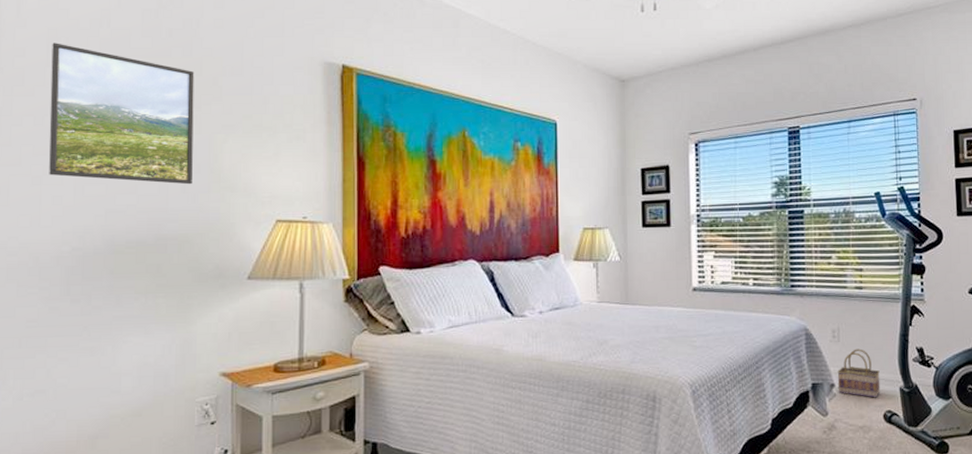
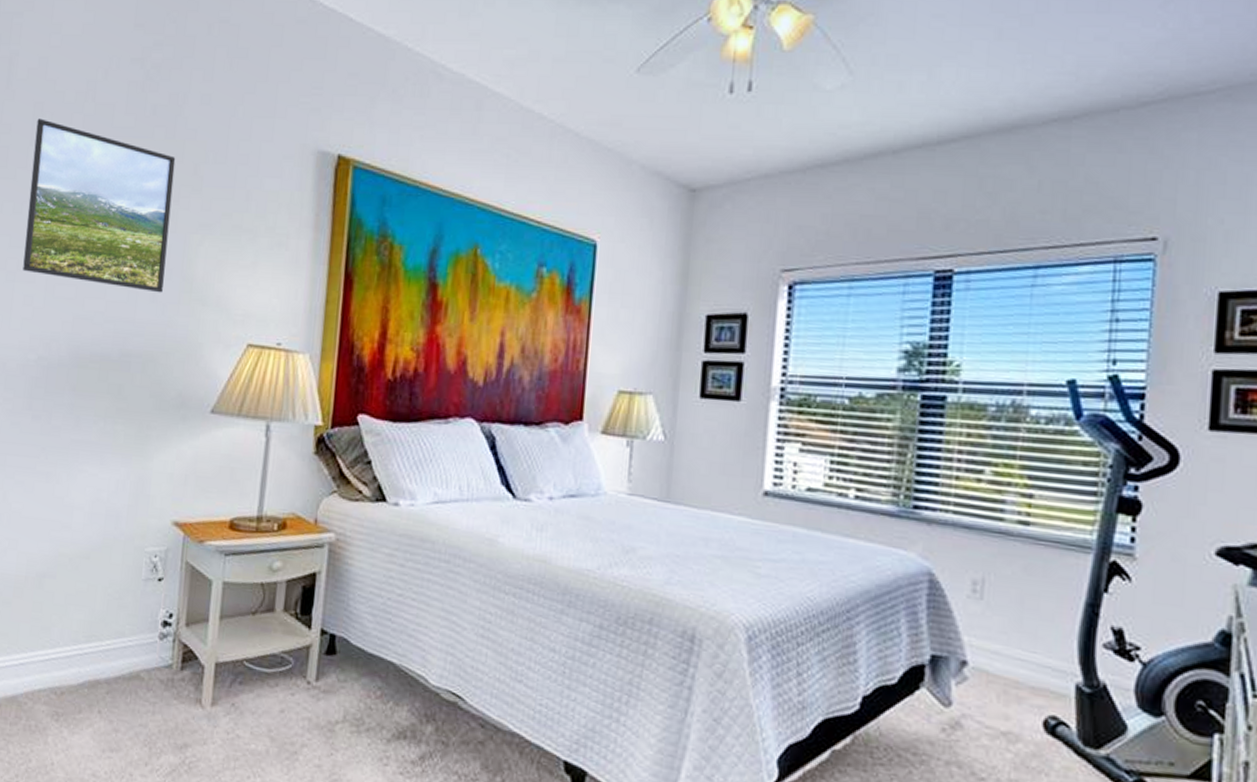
basket: present [837,349,881,398] -> none [972,614,1045,694]

